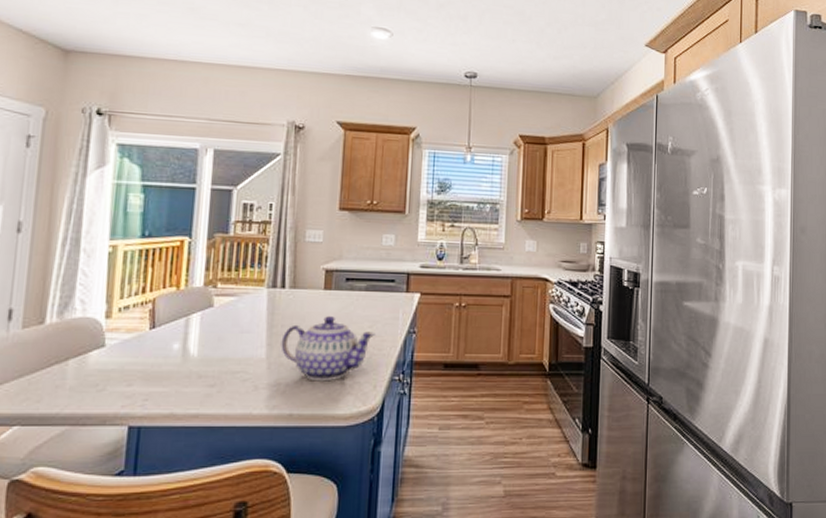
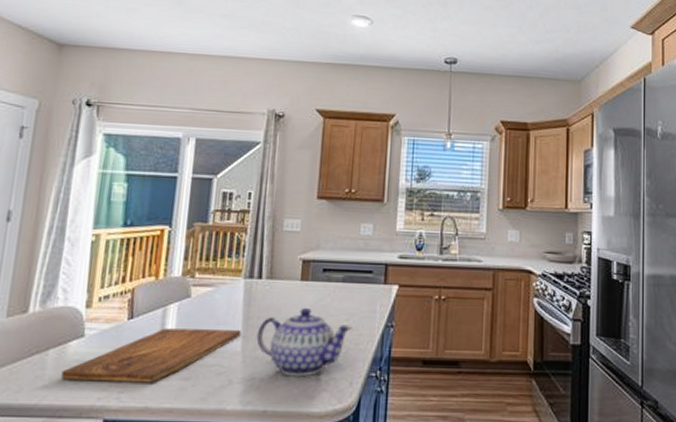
cutting board: none [82,337,266,390] -> present [61,328,242,383]

